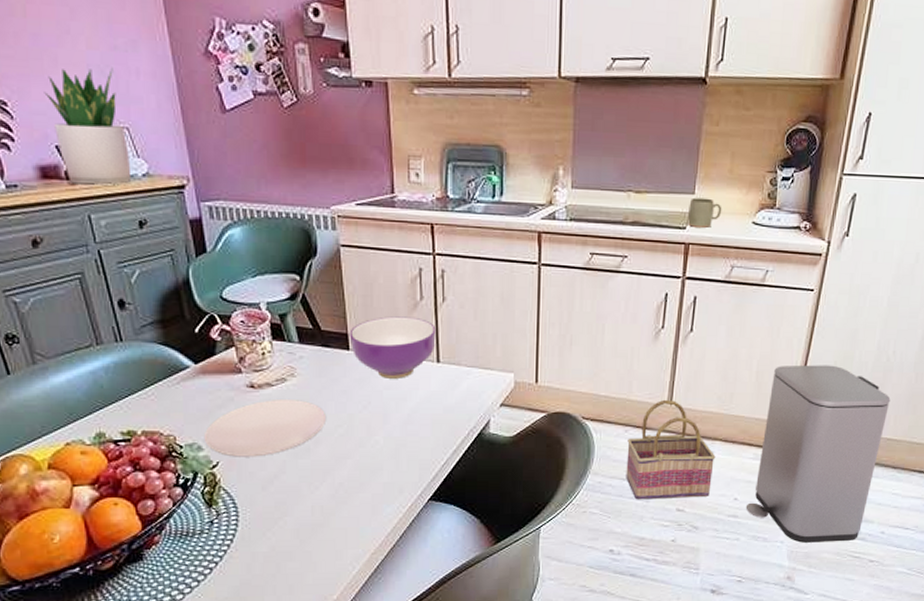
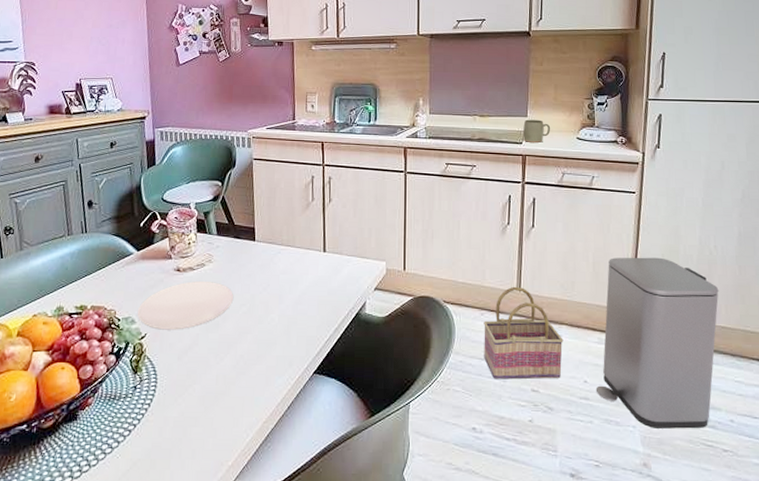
planter: present [44,67,132,185] -> none [60,38,111,118]
bowl: present [349,316,436,379] -> none [255,214,324,265]

